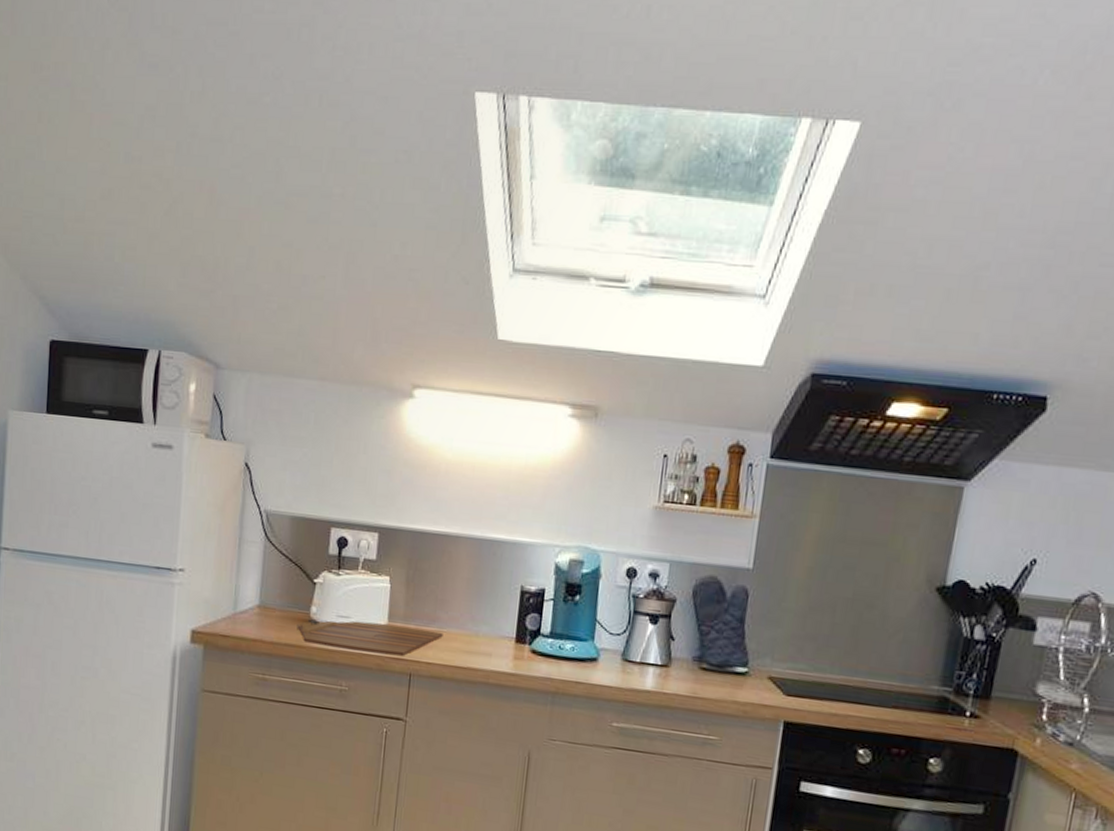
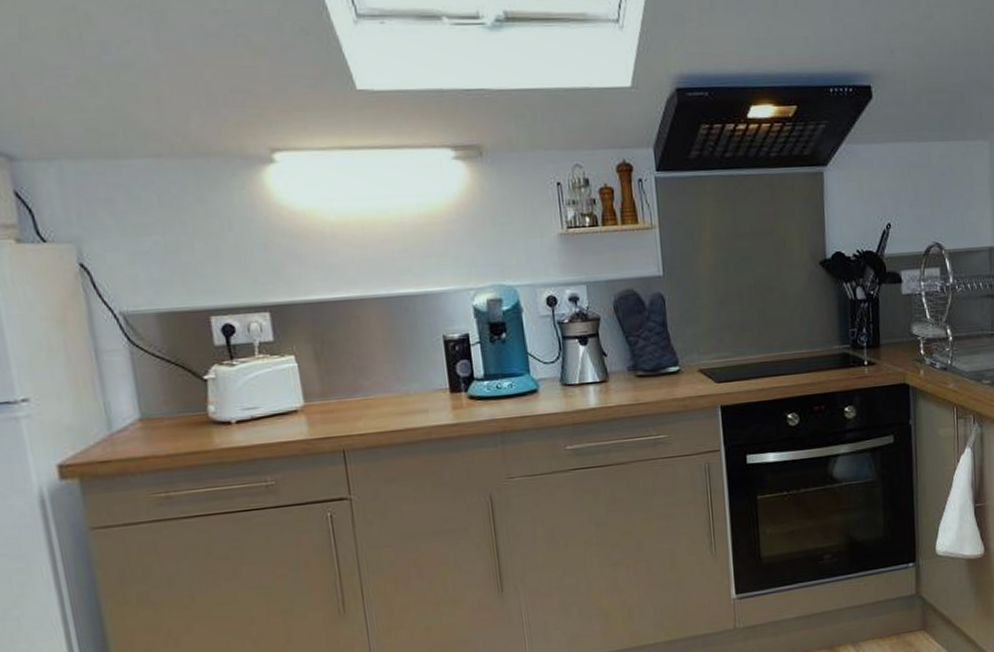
cutting board: present [297,619,443,657] -> none [195,400,371,447]

